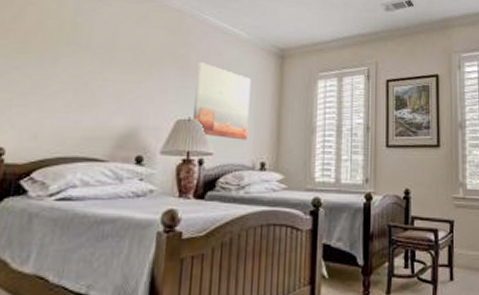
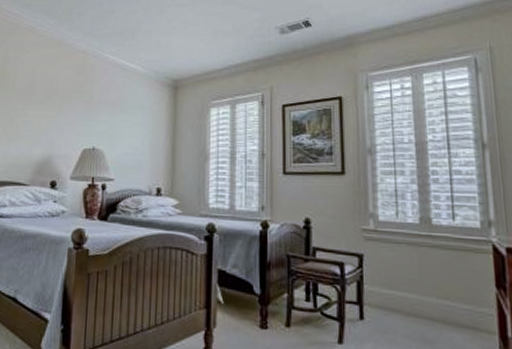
wall art: present [191,62,251,140] -> none [95,97,147,167]

